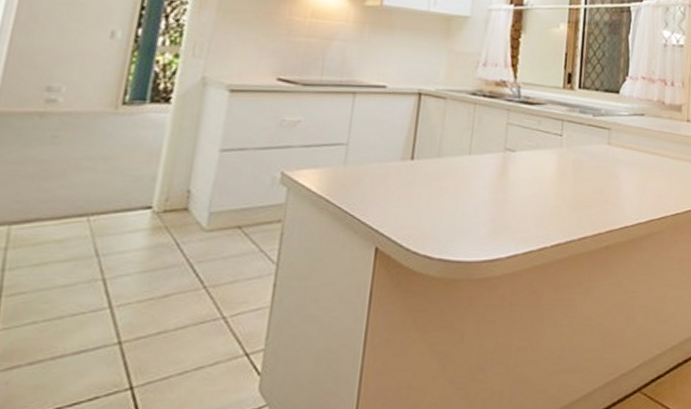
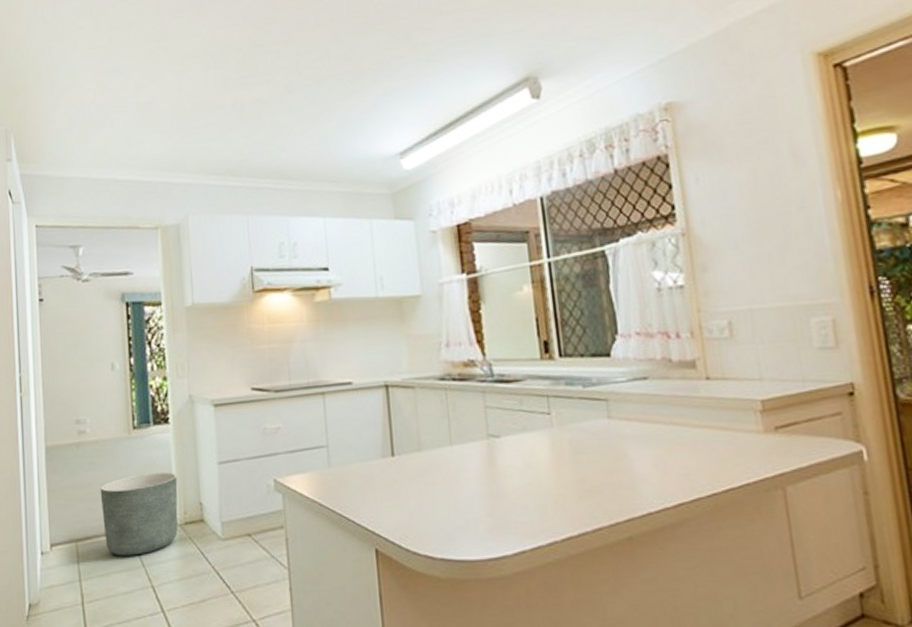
planter: none [51,154,167,244] -> present [100,472,178,556]

